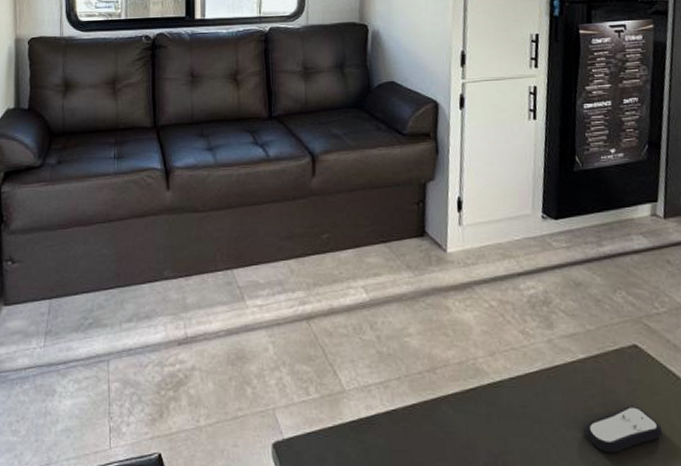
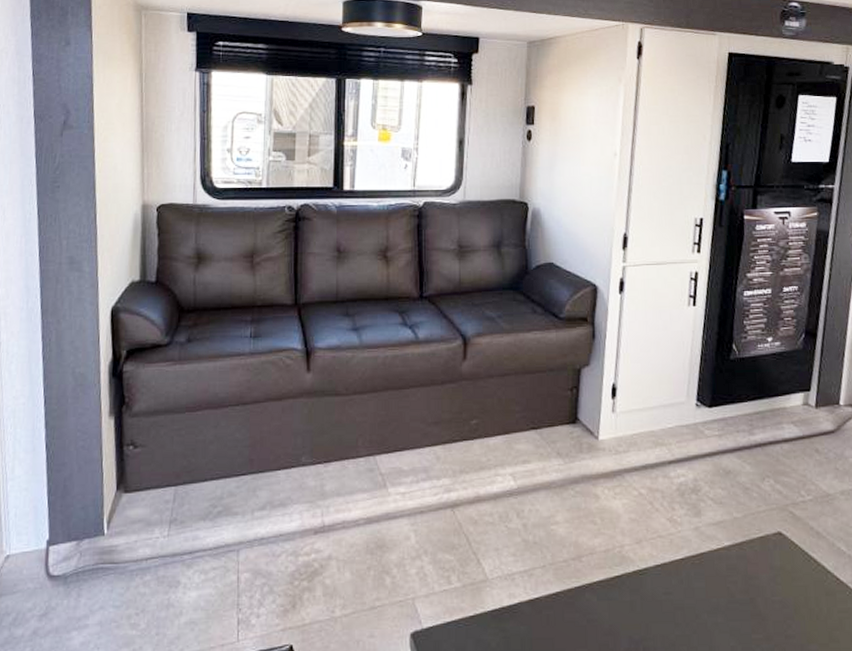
remote control: present [583,406,663,453] -> none [724,591,801,638]

